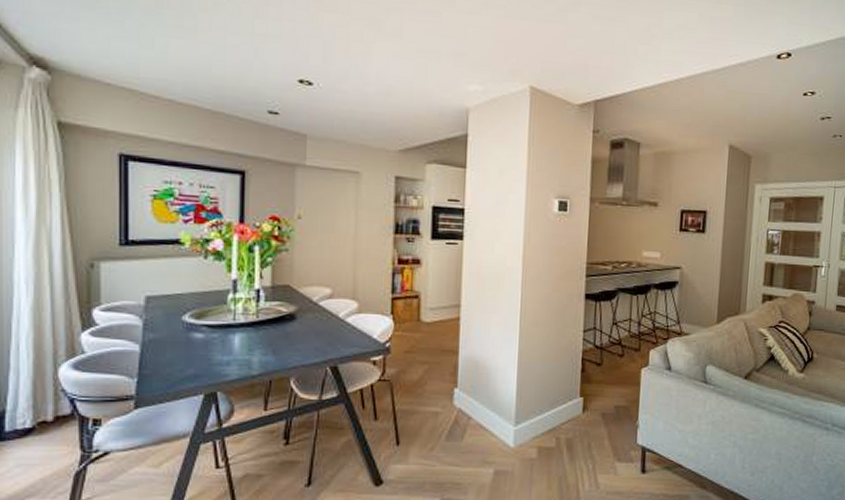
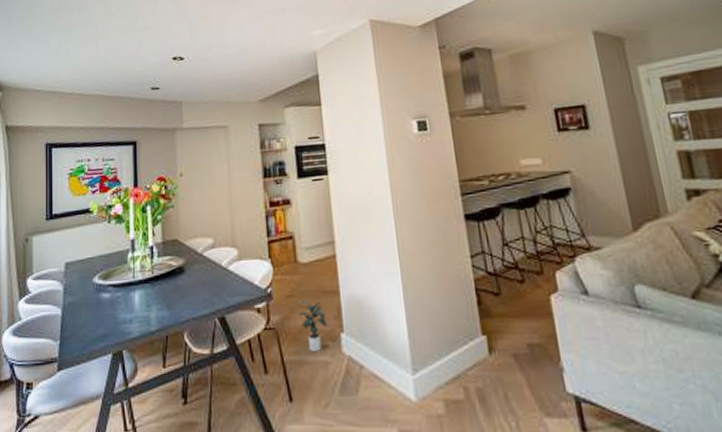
potted plant: none [414,356,443,403] -> present [297,300,328,351]

